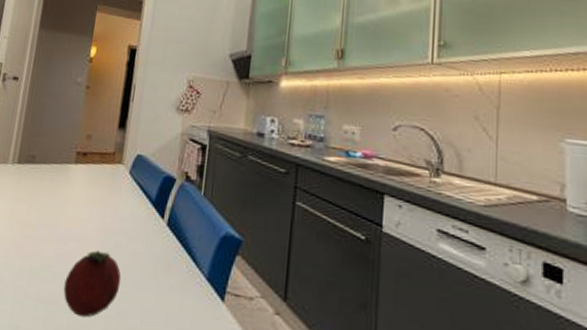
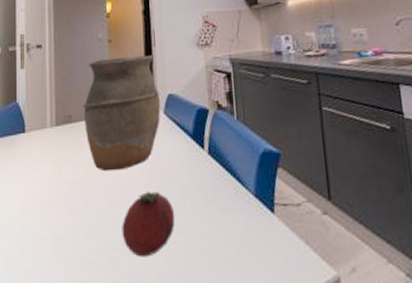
vase: none [46,104,129,223] -> present [83,55,161,172]

